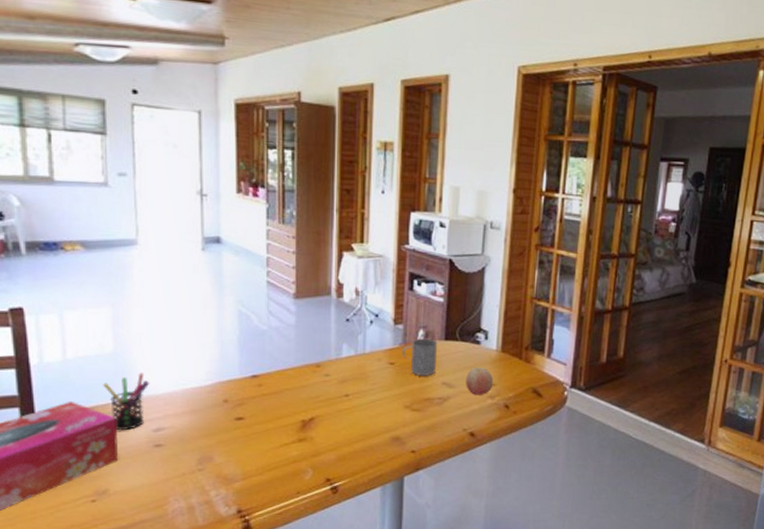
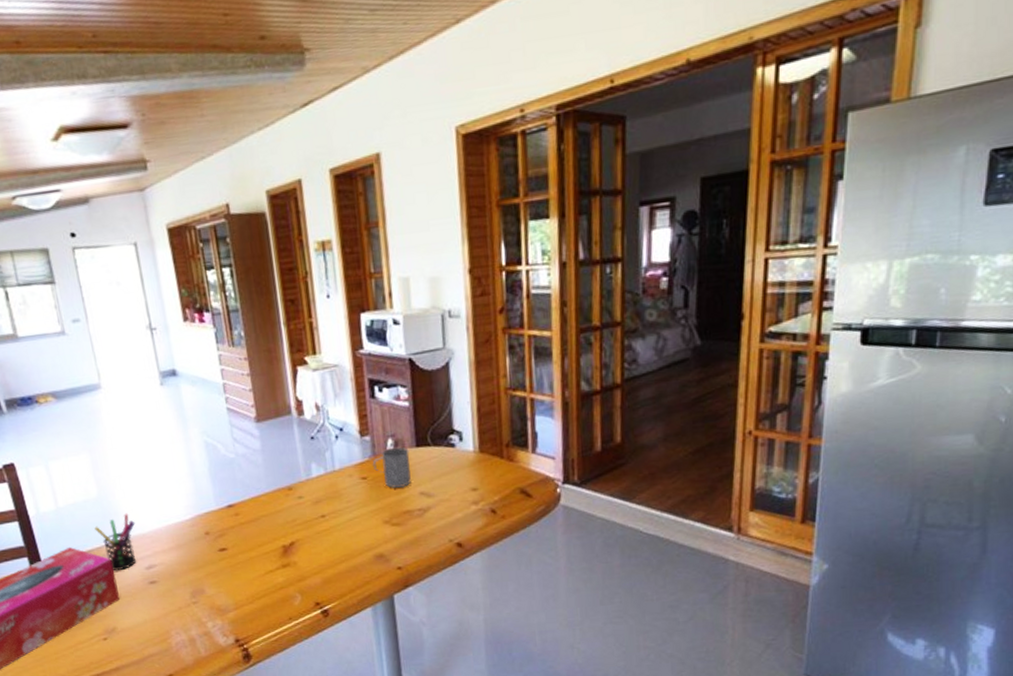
fruit: present [466,367,494,395] -> none [444,472,476,503]

